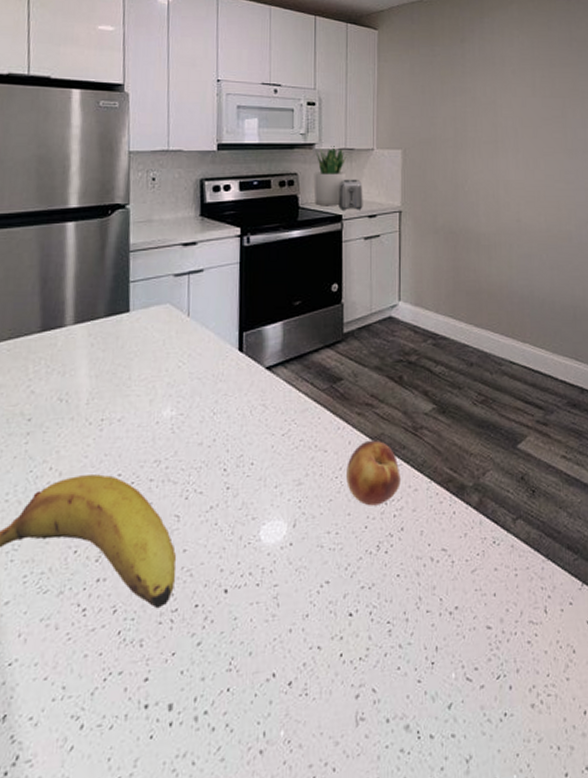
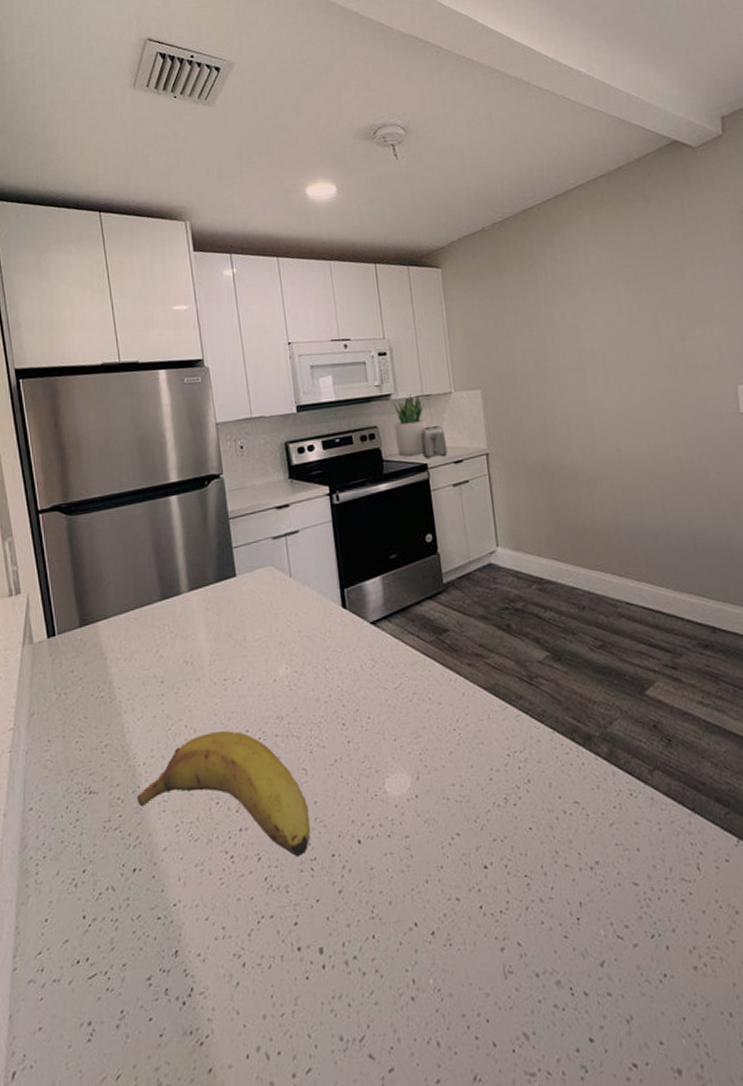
fruit: present [346,440,401,506] -> none [463,690,522,758]

